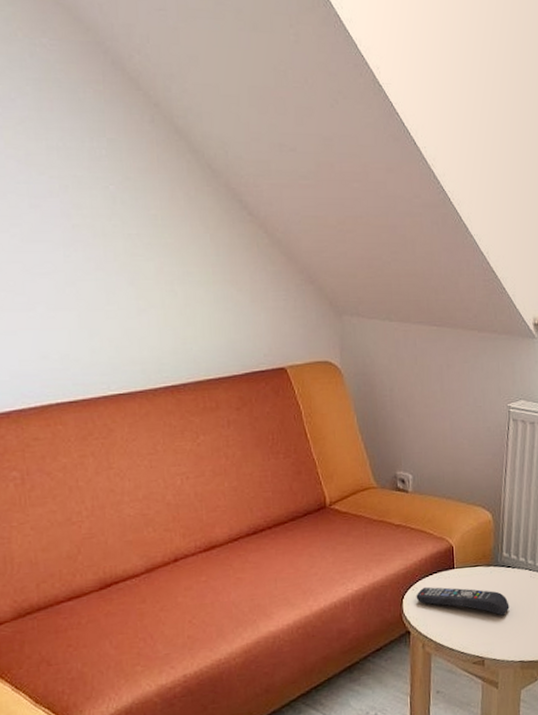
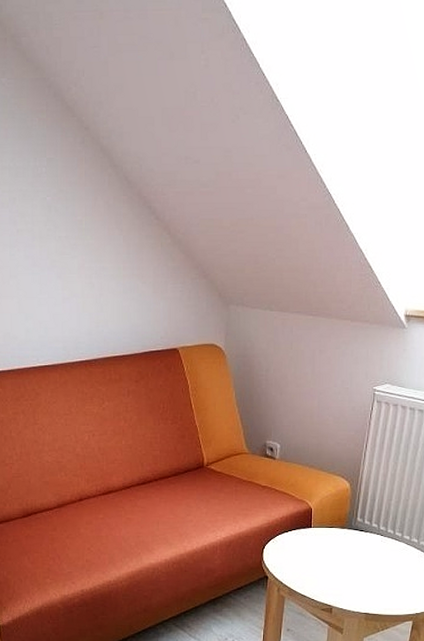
remote control: present [416,586,510,616] -> none [275,540,359,572]

